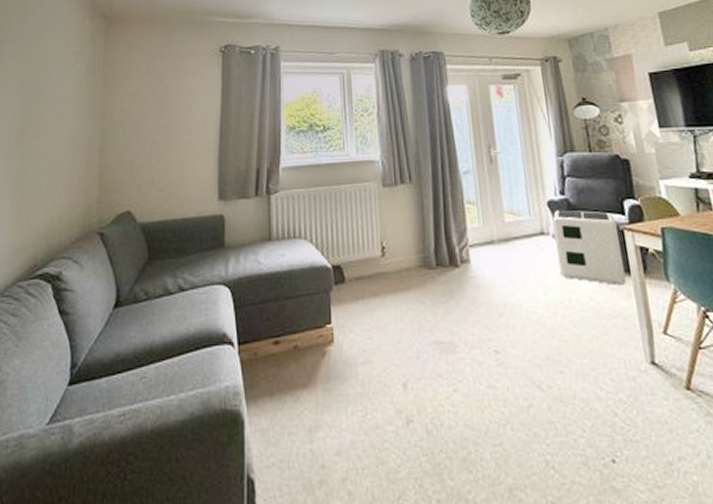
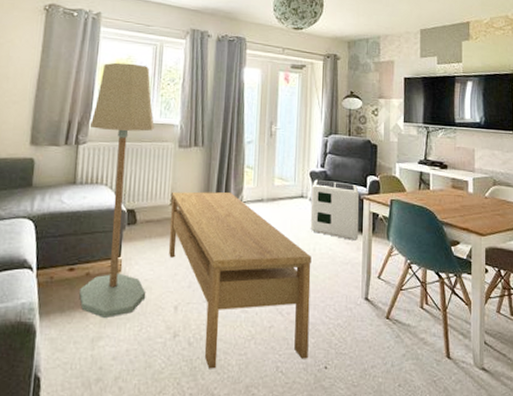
floor lamp: none [280,97,367,401] -> present [79,62,154,318]
coffee table: none [381,236,587,466] -> present [169,191,312,369]

